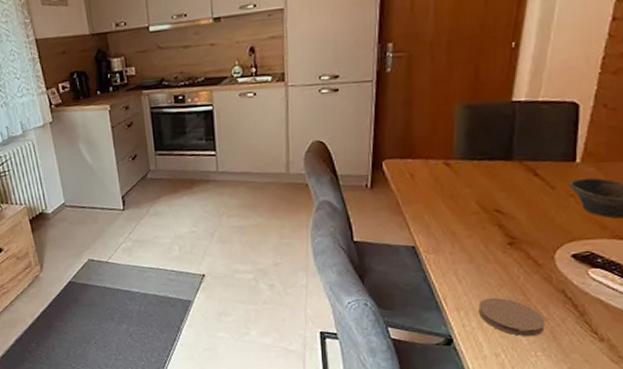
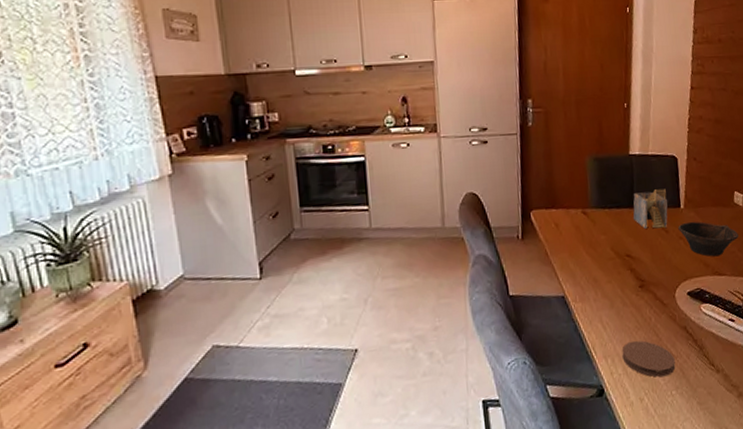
napkin holder: none [510,140,559,184] -> present [633,188,668,229]

